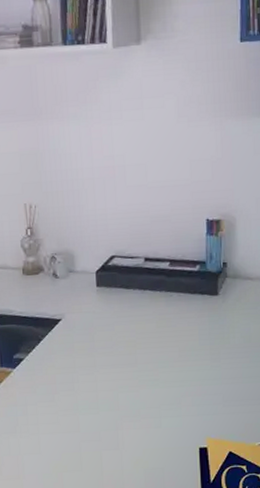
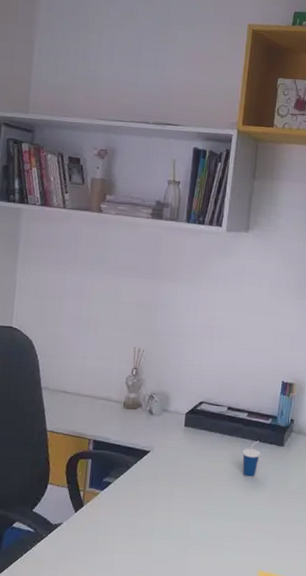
cup: none [169,292,192,336] -> present [242,440,261,478]

